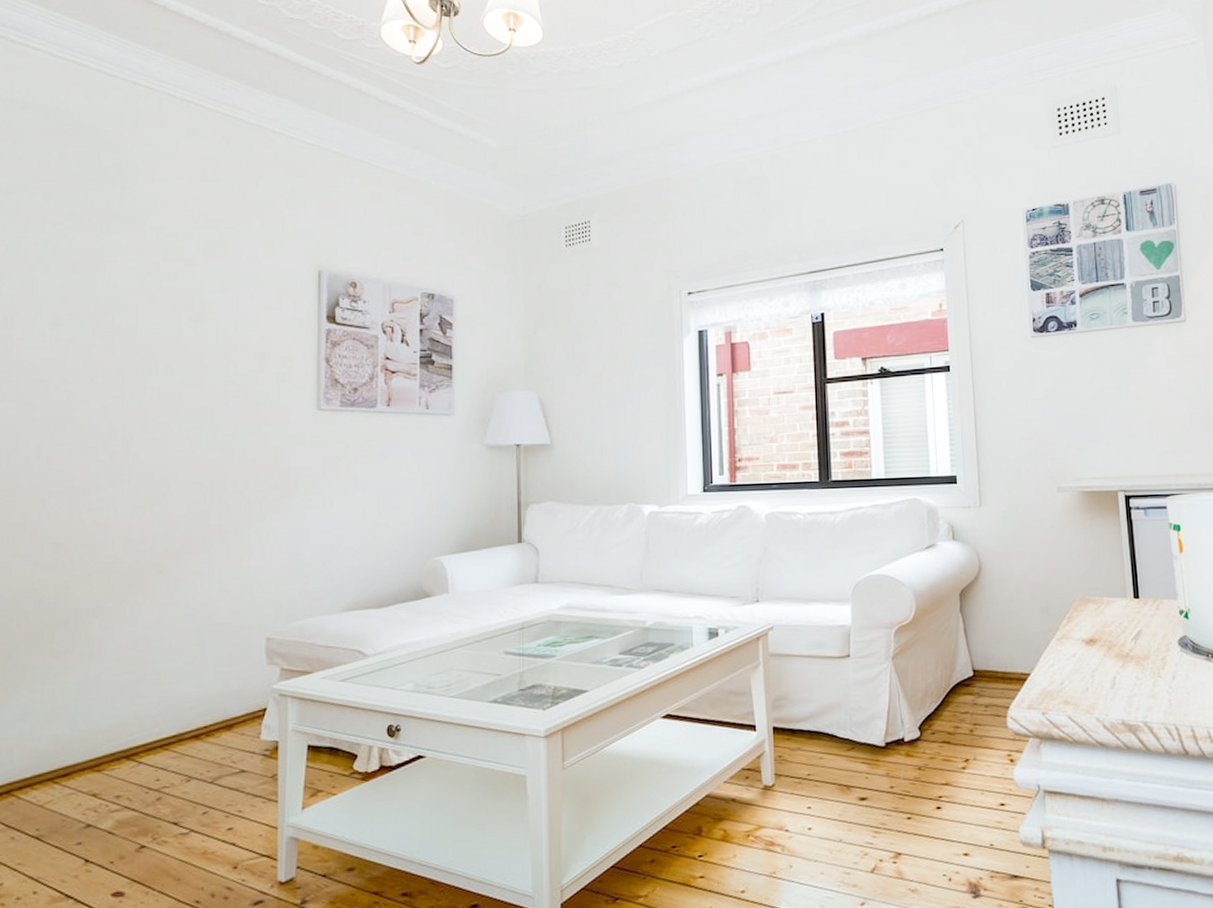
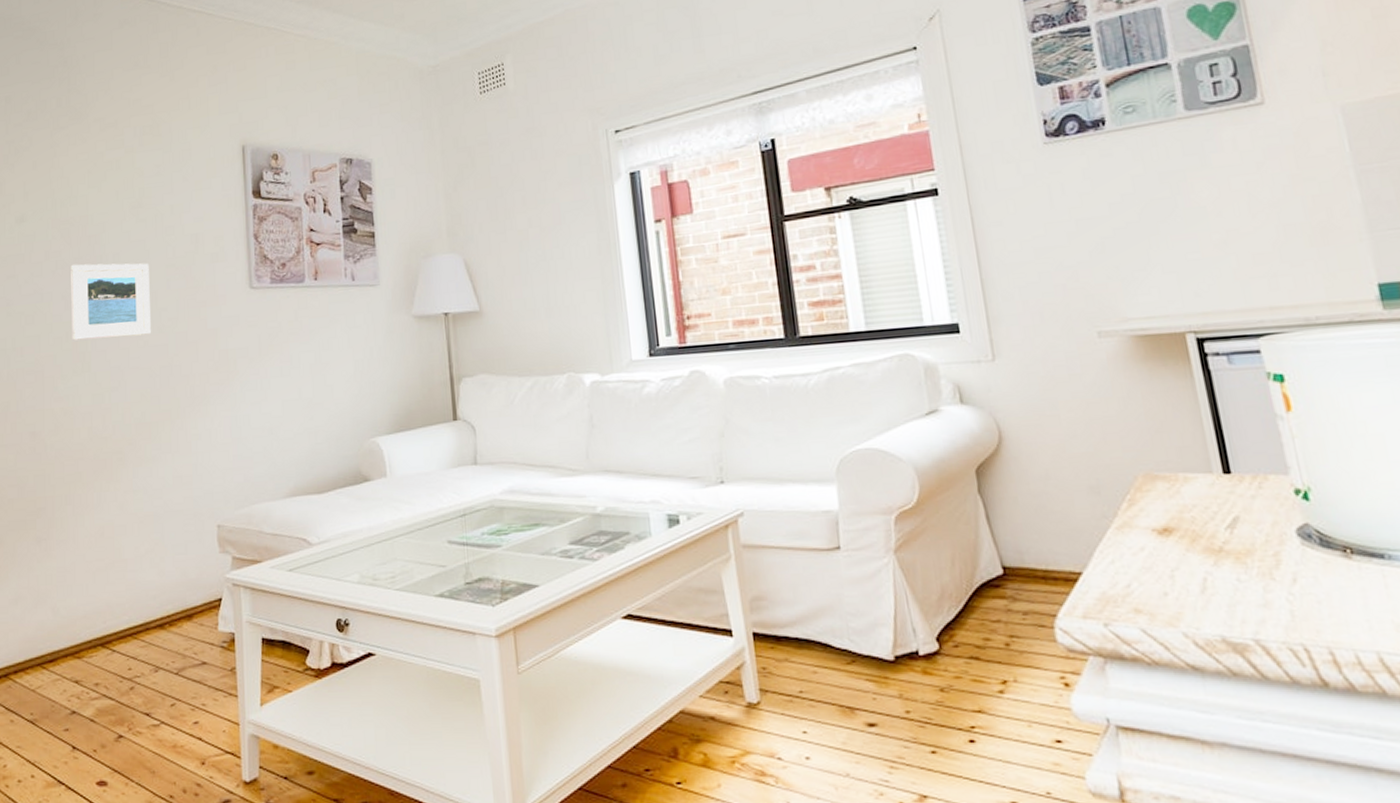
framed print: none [110,373,206,451] -> present [71,263,151,341]

